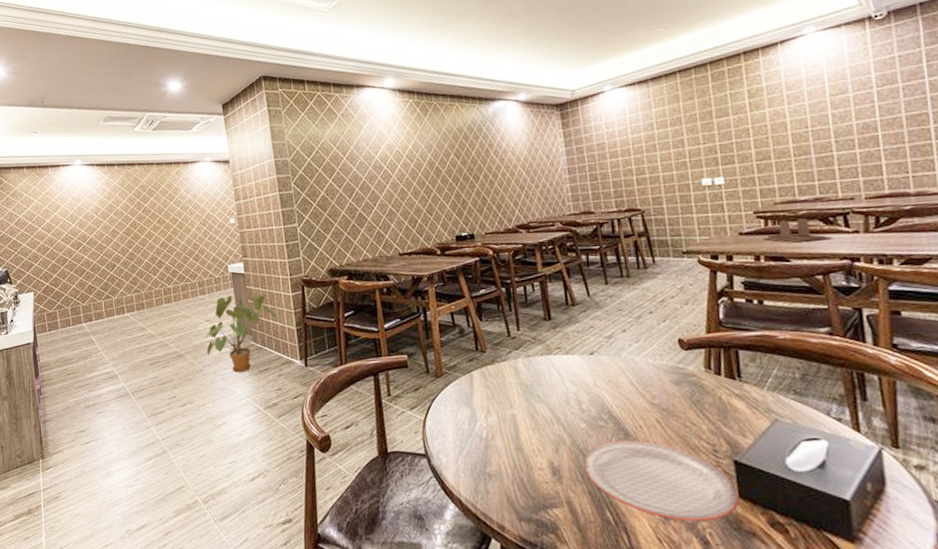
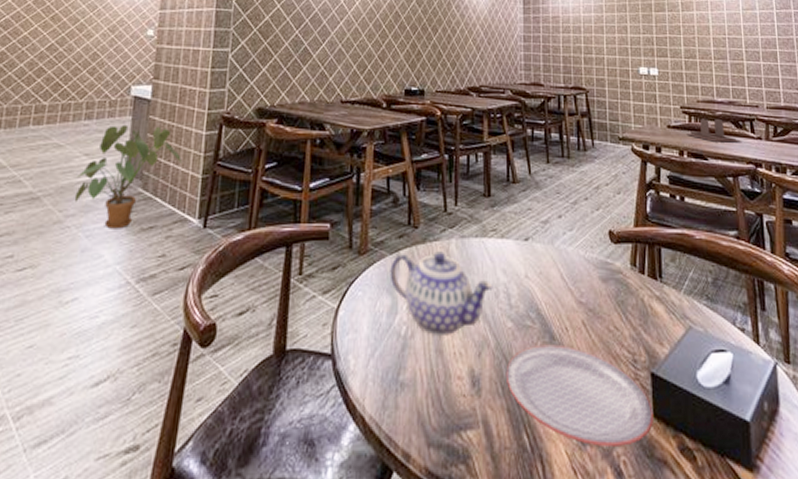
teapot: none [465,370,565,437] -> present [390,251,495,335]

